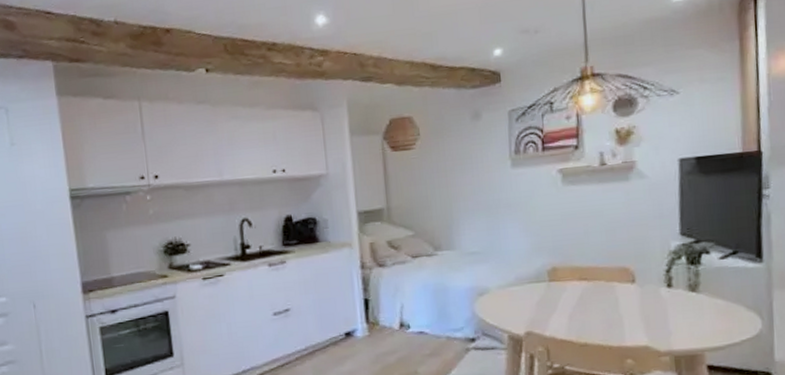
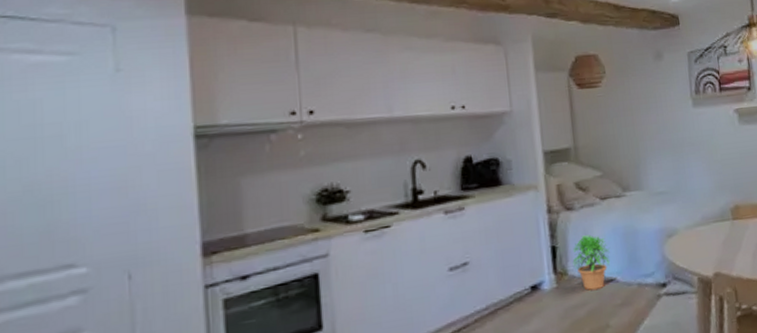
potted plant: none [384,290,420,340] -> present [572,235,610,290]

